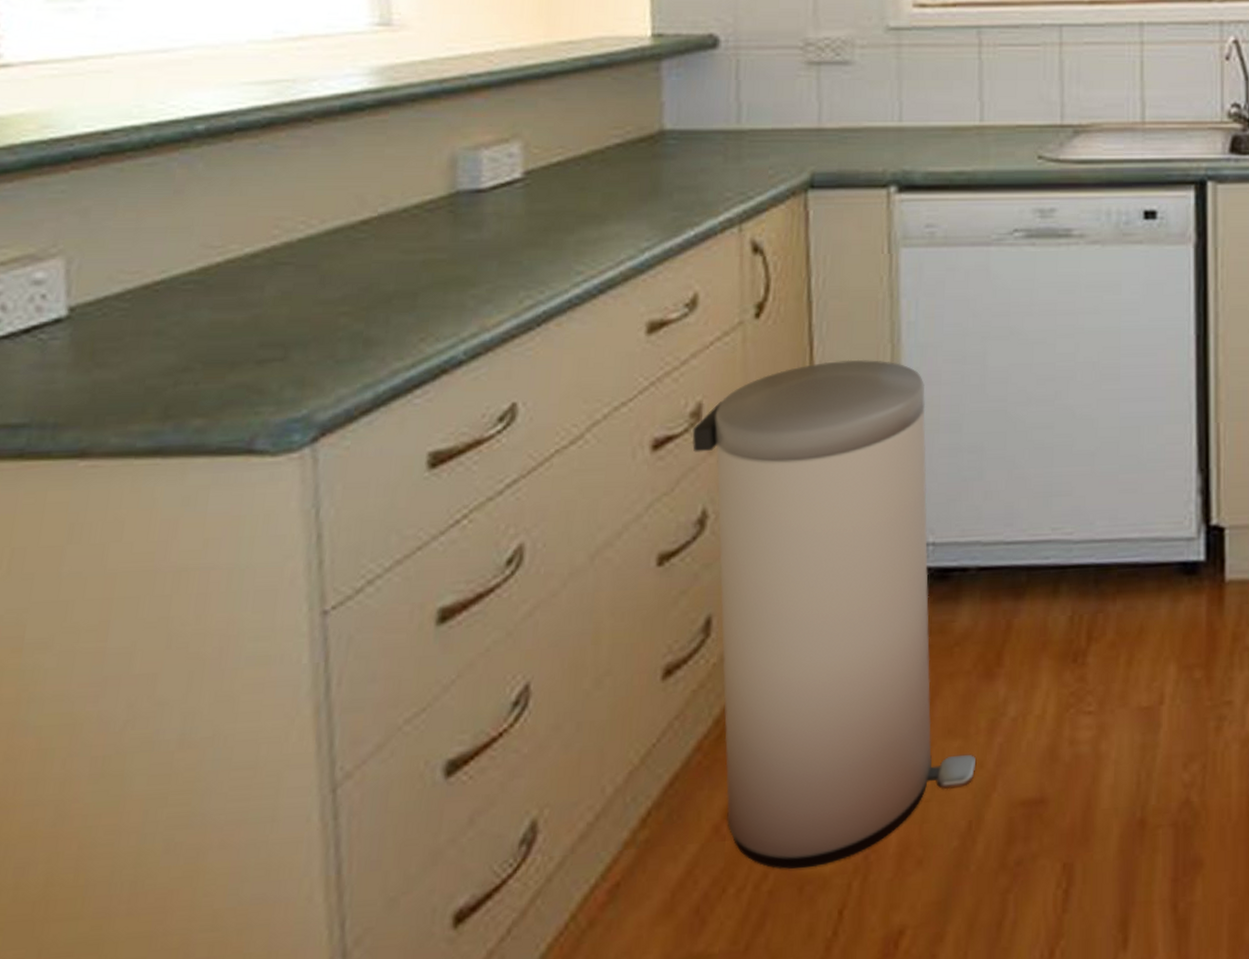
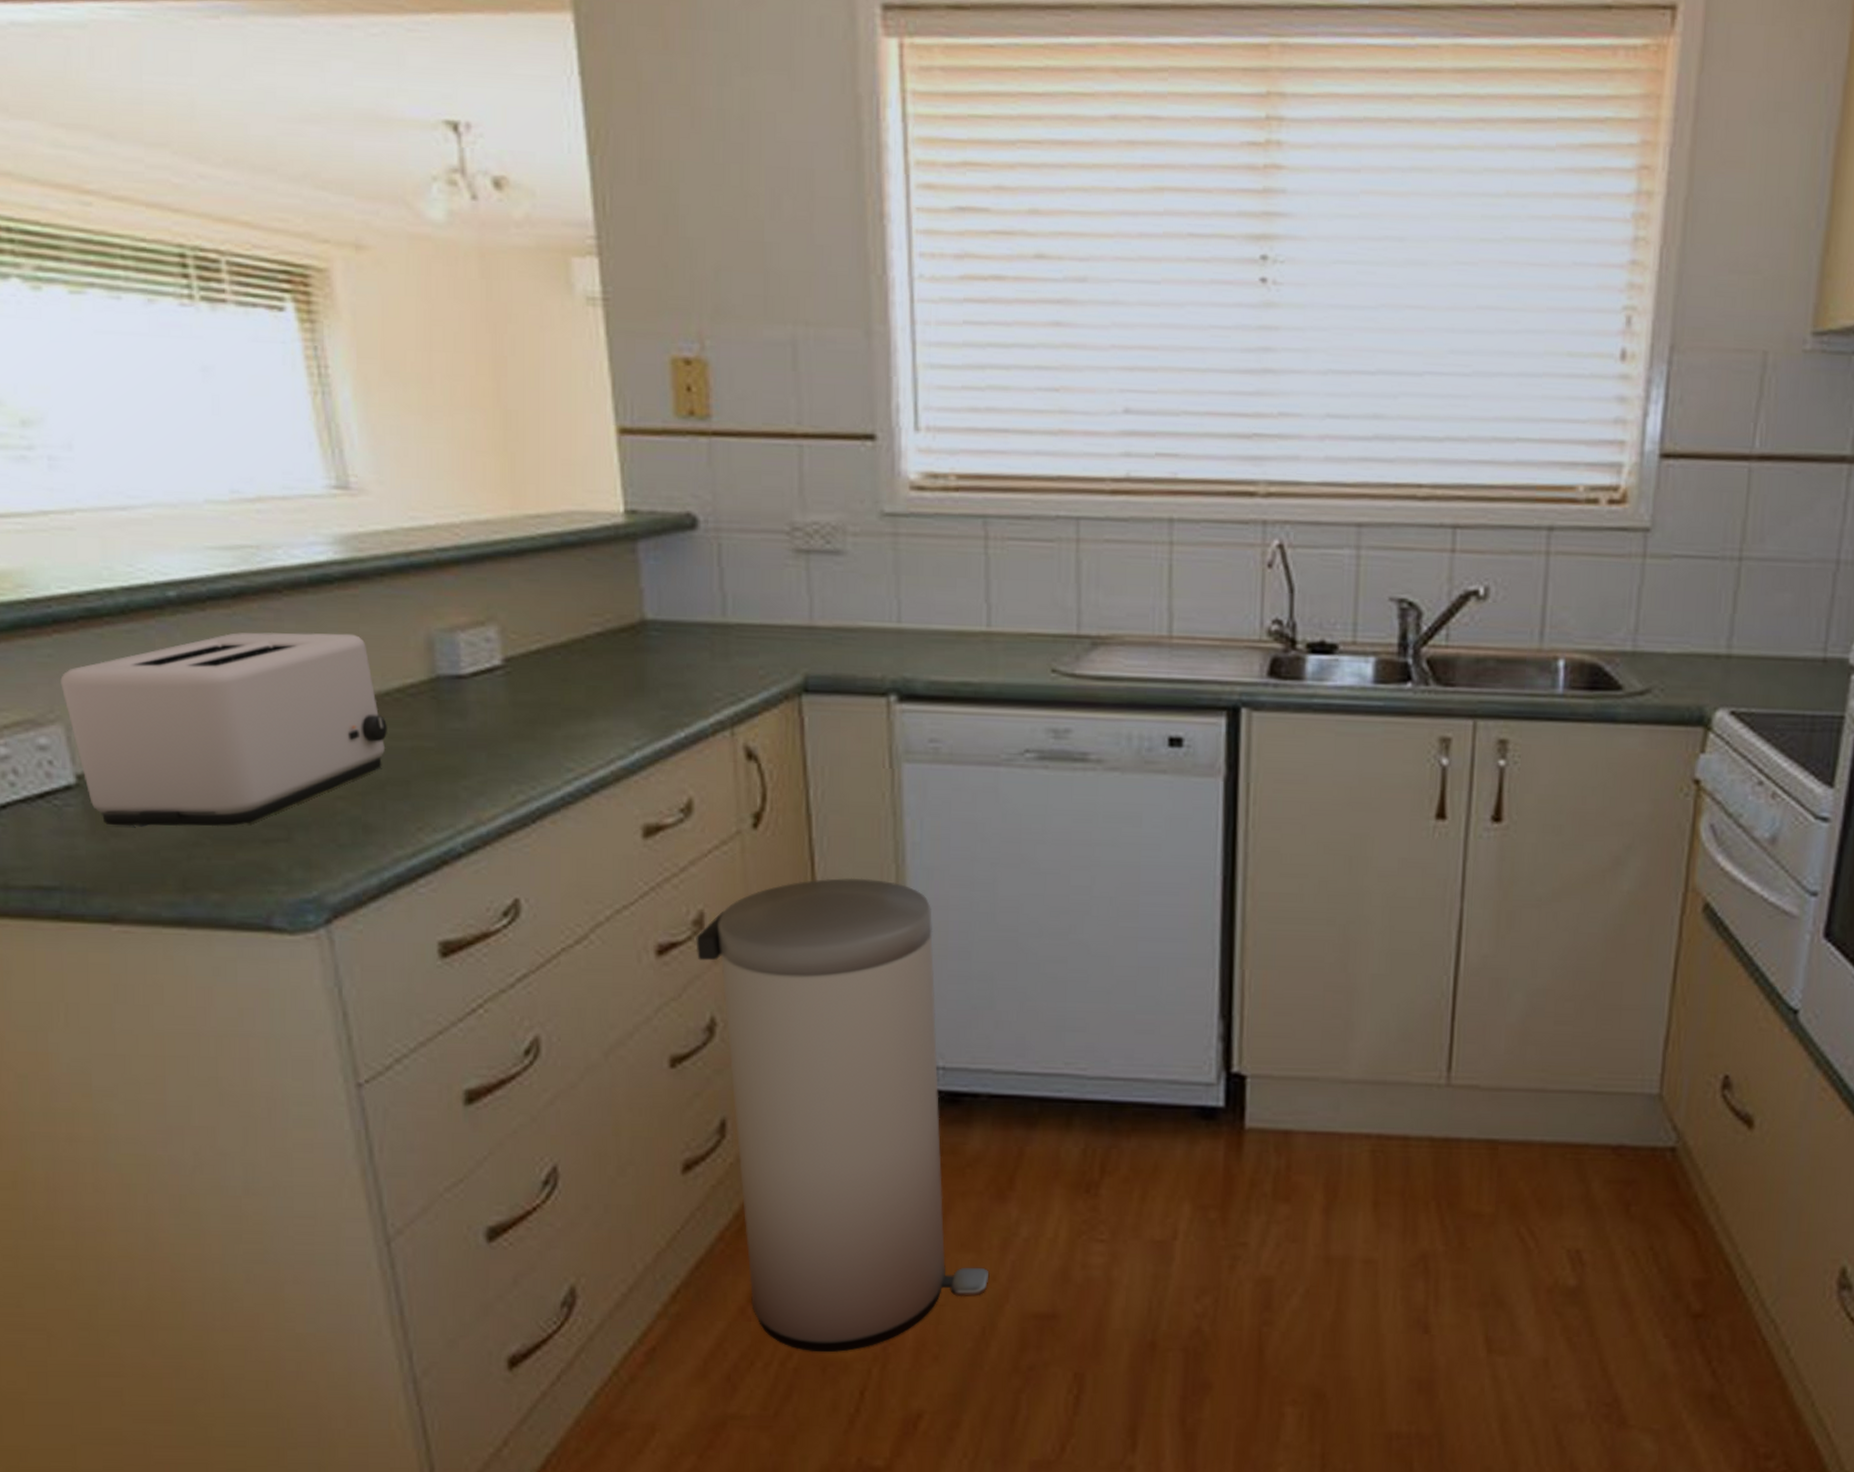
toaster: none [69,156,401,356] -> present [60,632,387,827]

